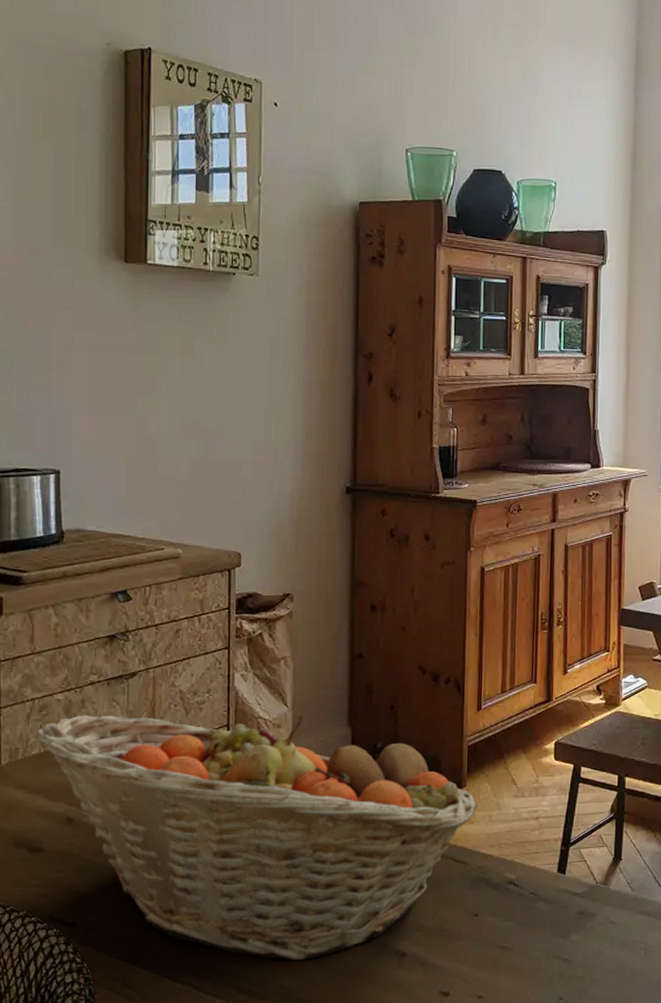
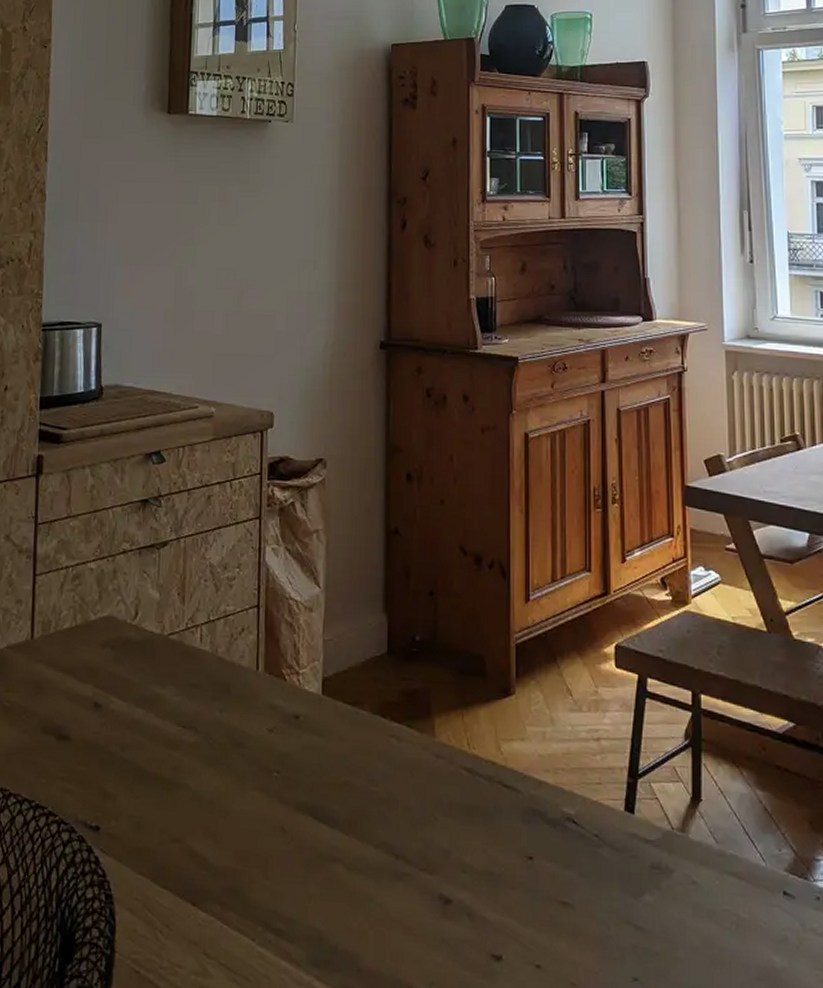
fruit basket: present [37,715,478,960] -> none [70,587,529,897]

